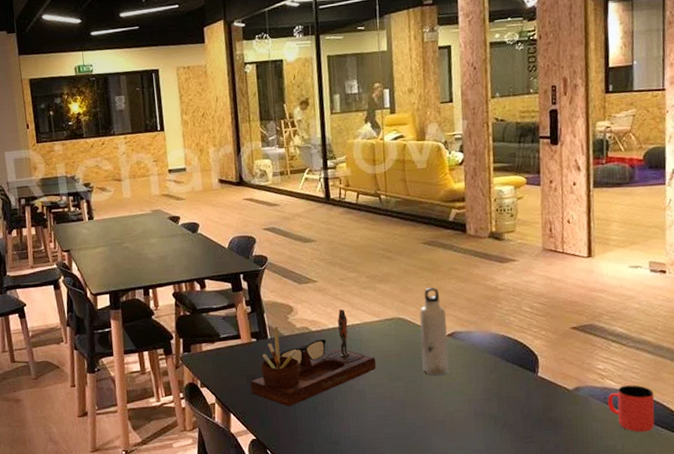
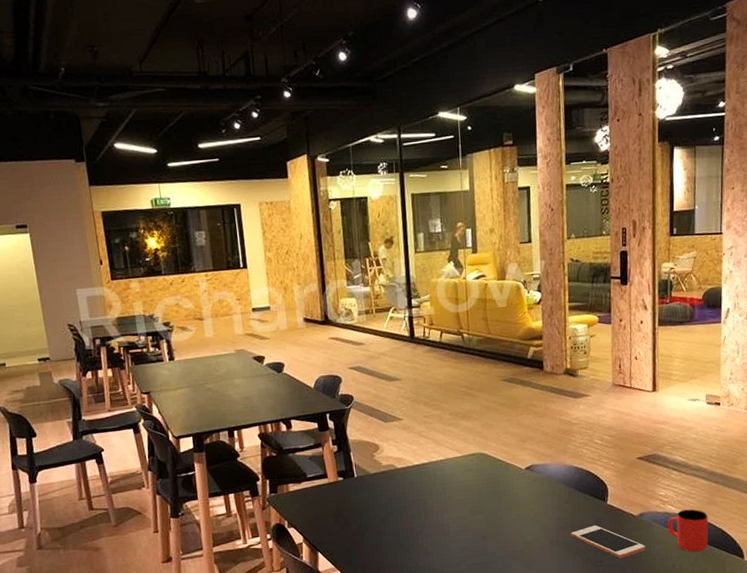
desk organizer: present [250,308,377,407] -> none [337,445,459,543]
water bottle: present [419,287,449,375] -> none [499,423,527,507]
cell phone: none [497,398,582,435] -> present [571,525,645,558]

